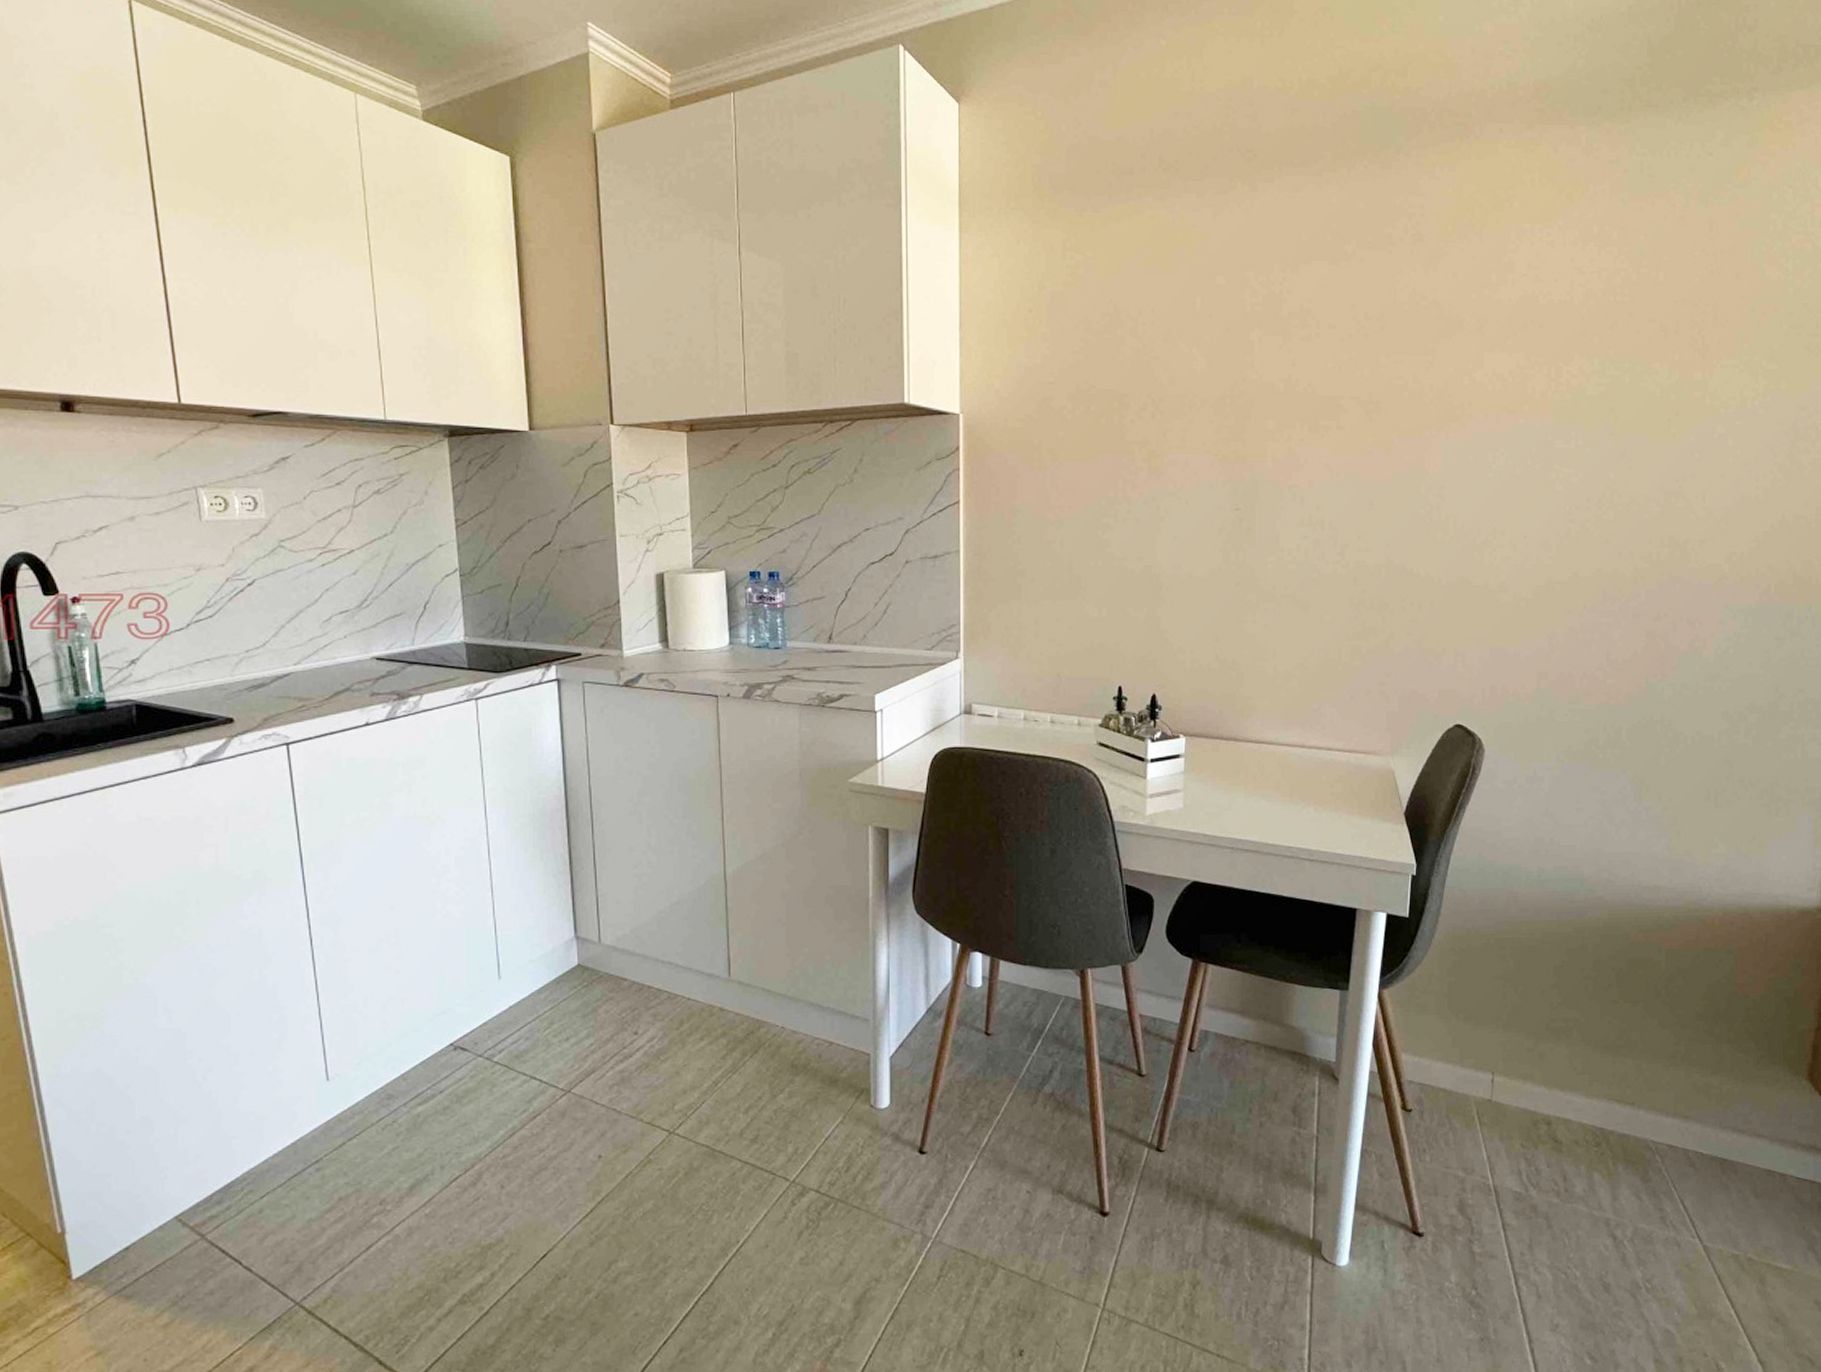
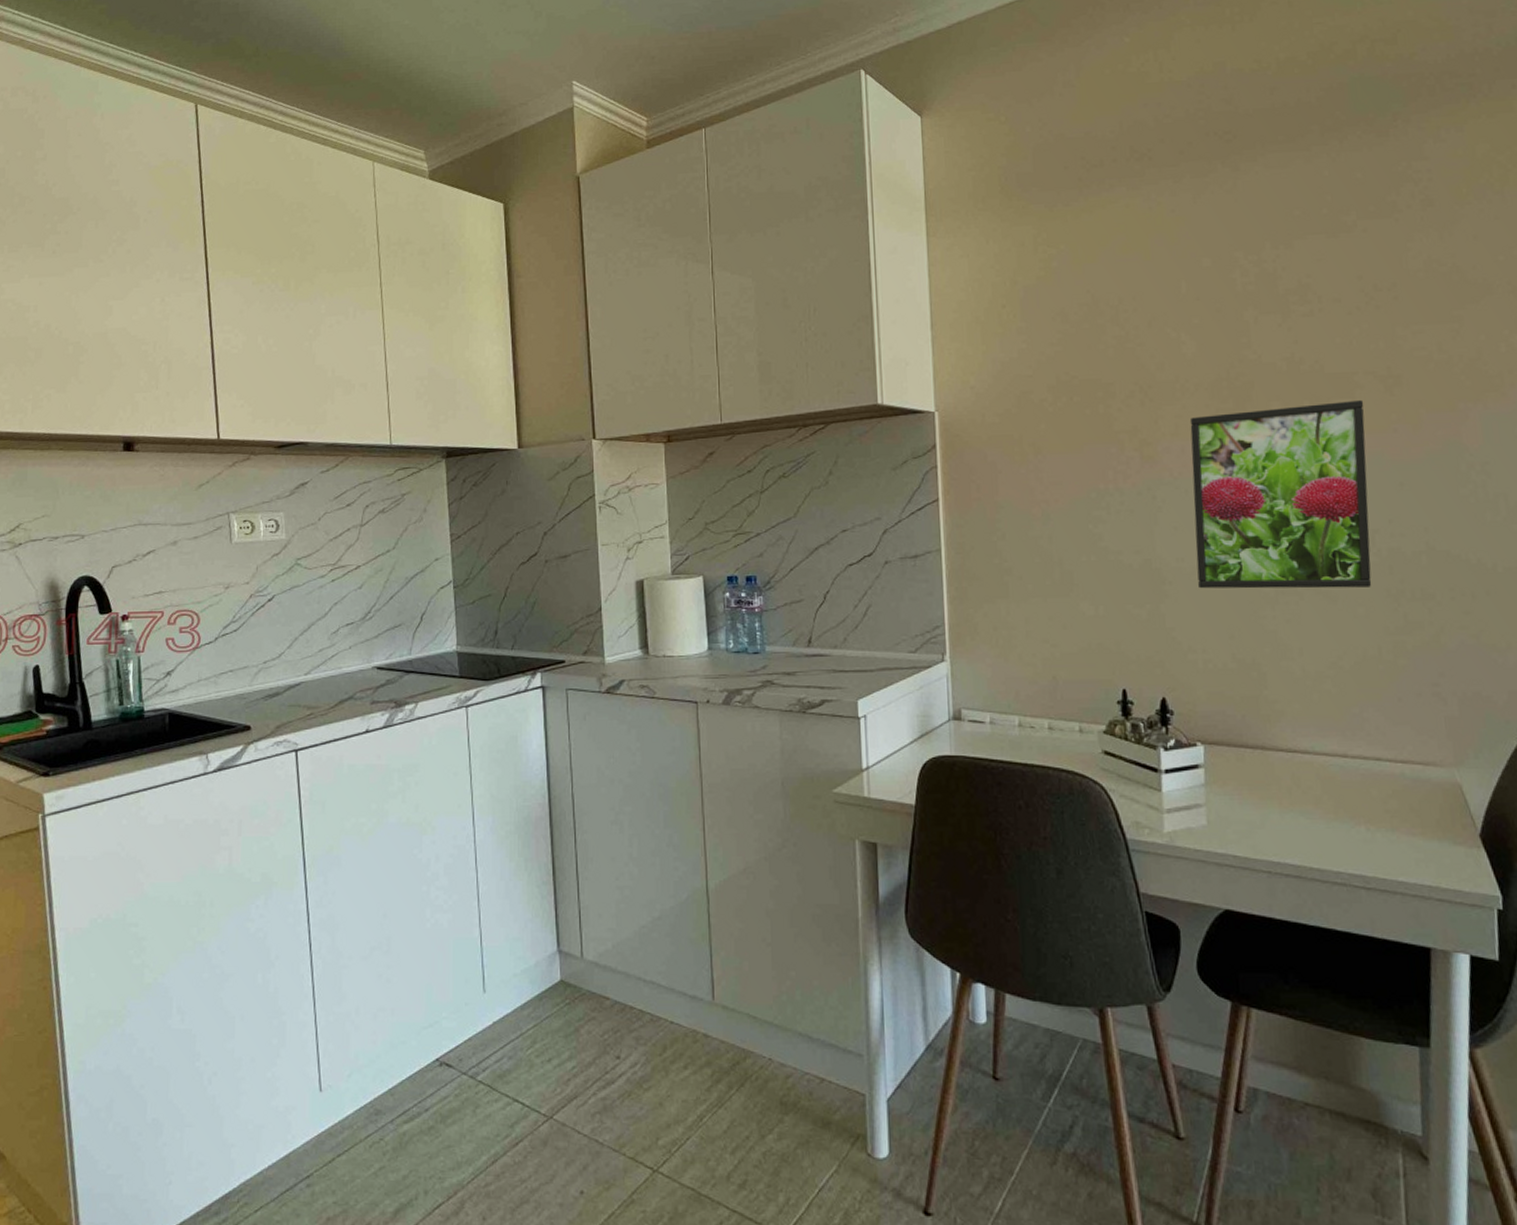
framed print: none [1191,423,1347,597] -> present [1189,399,1372,589]

